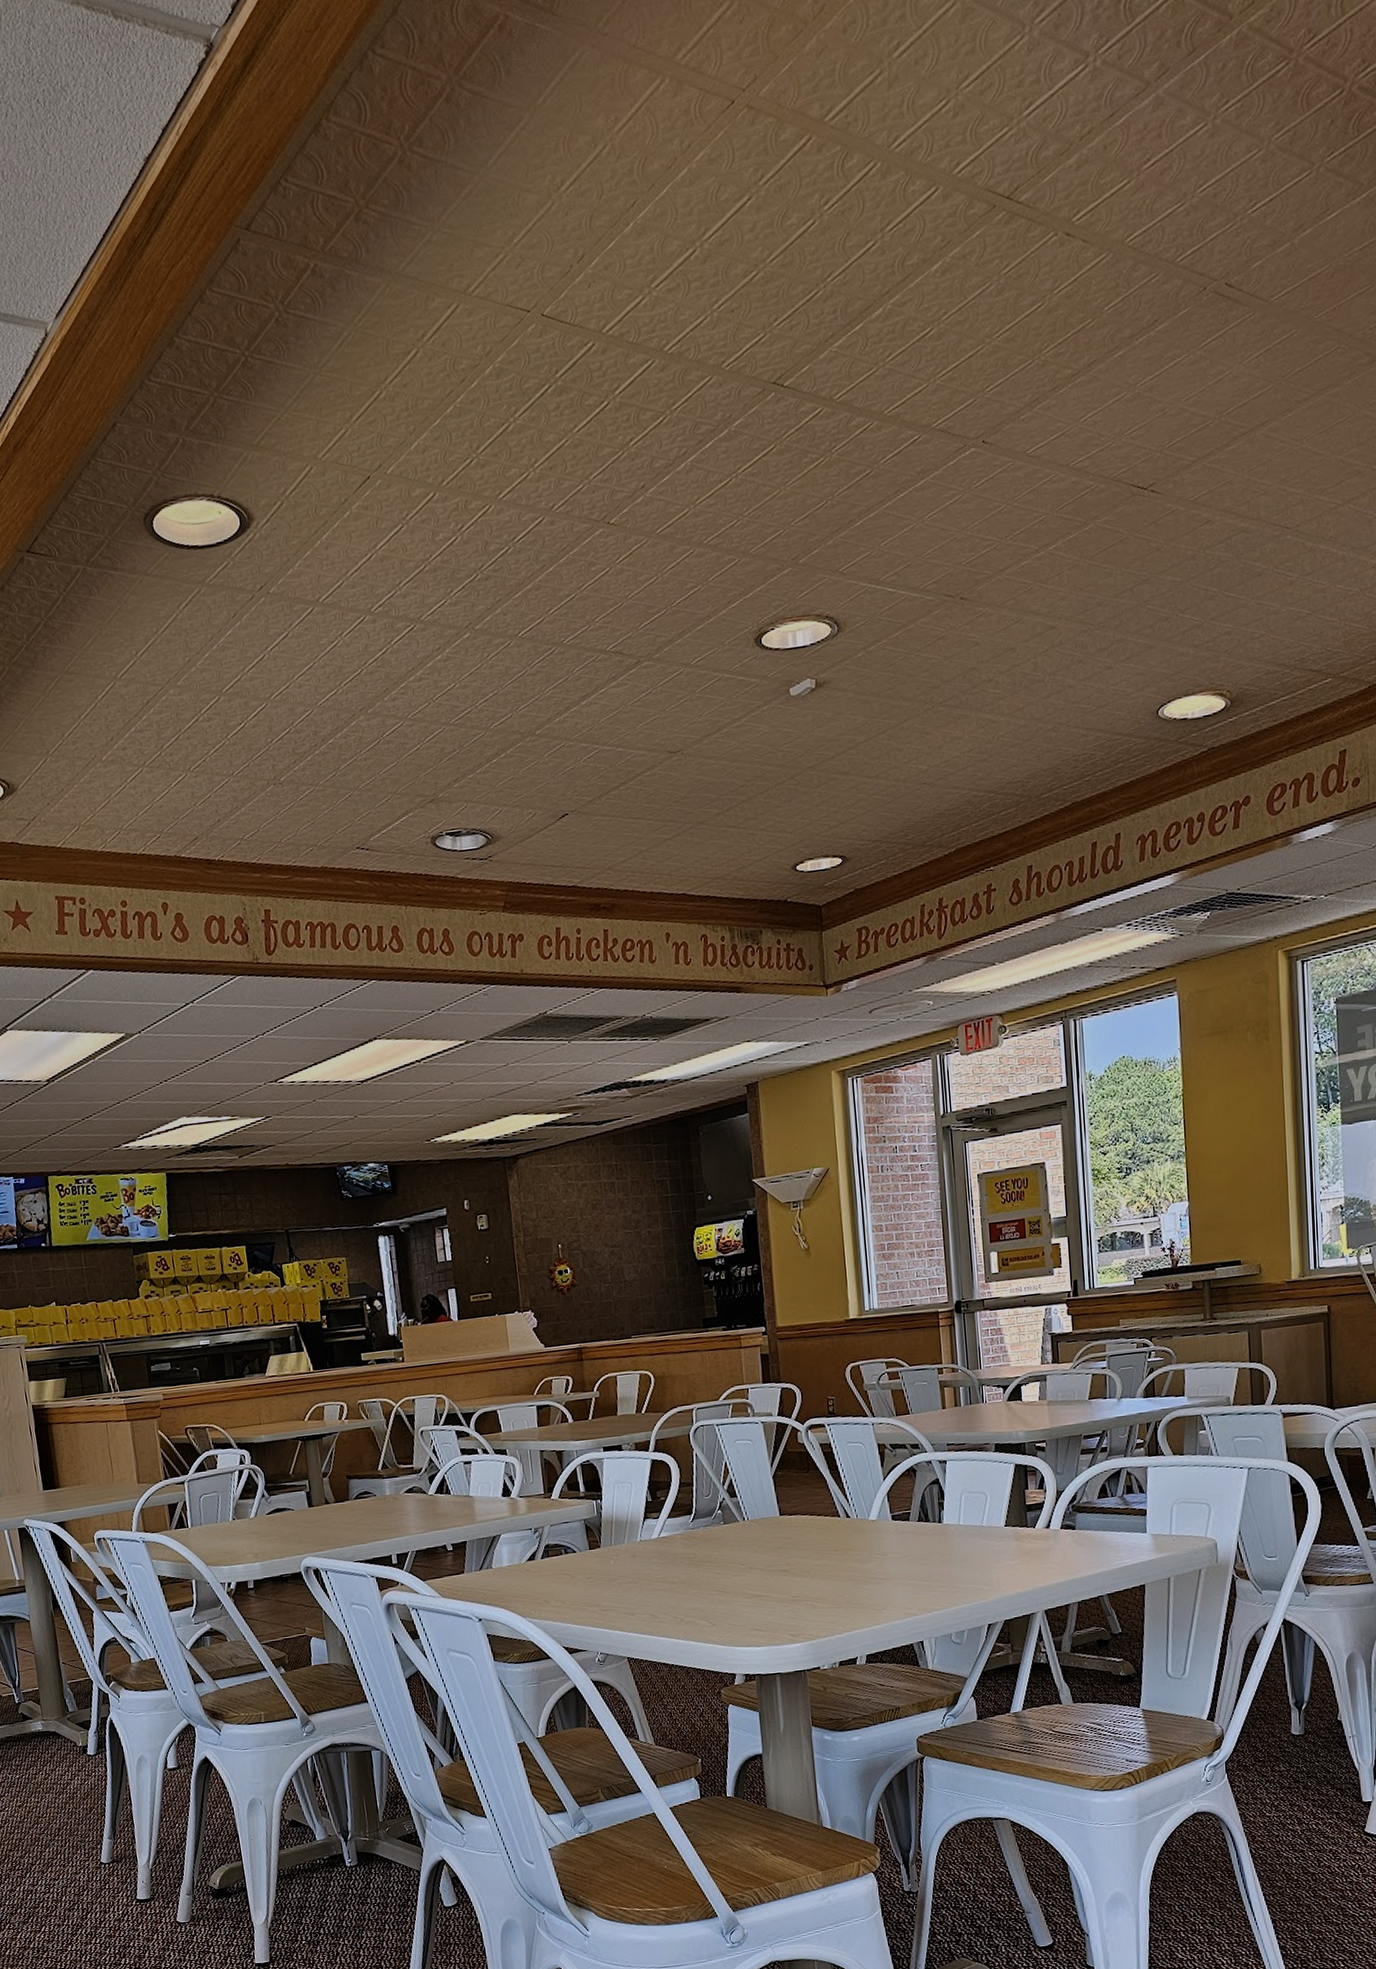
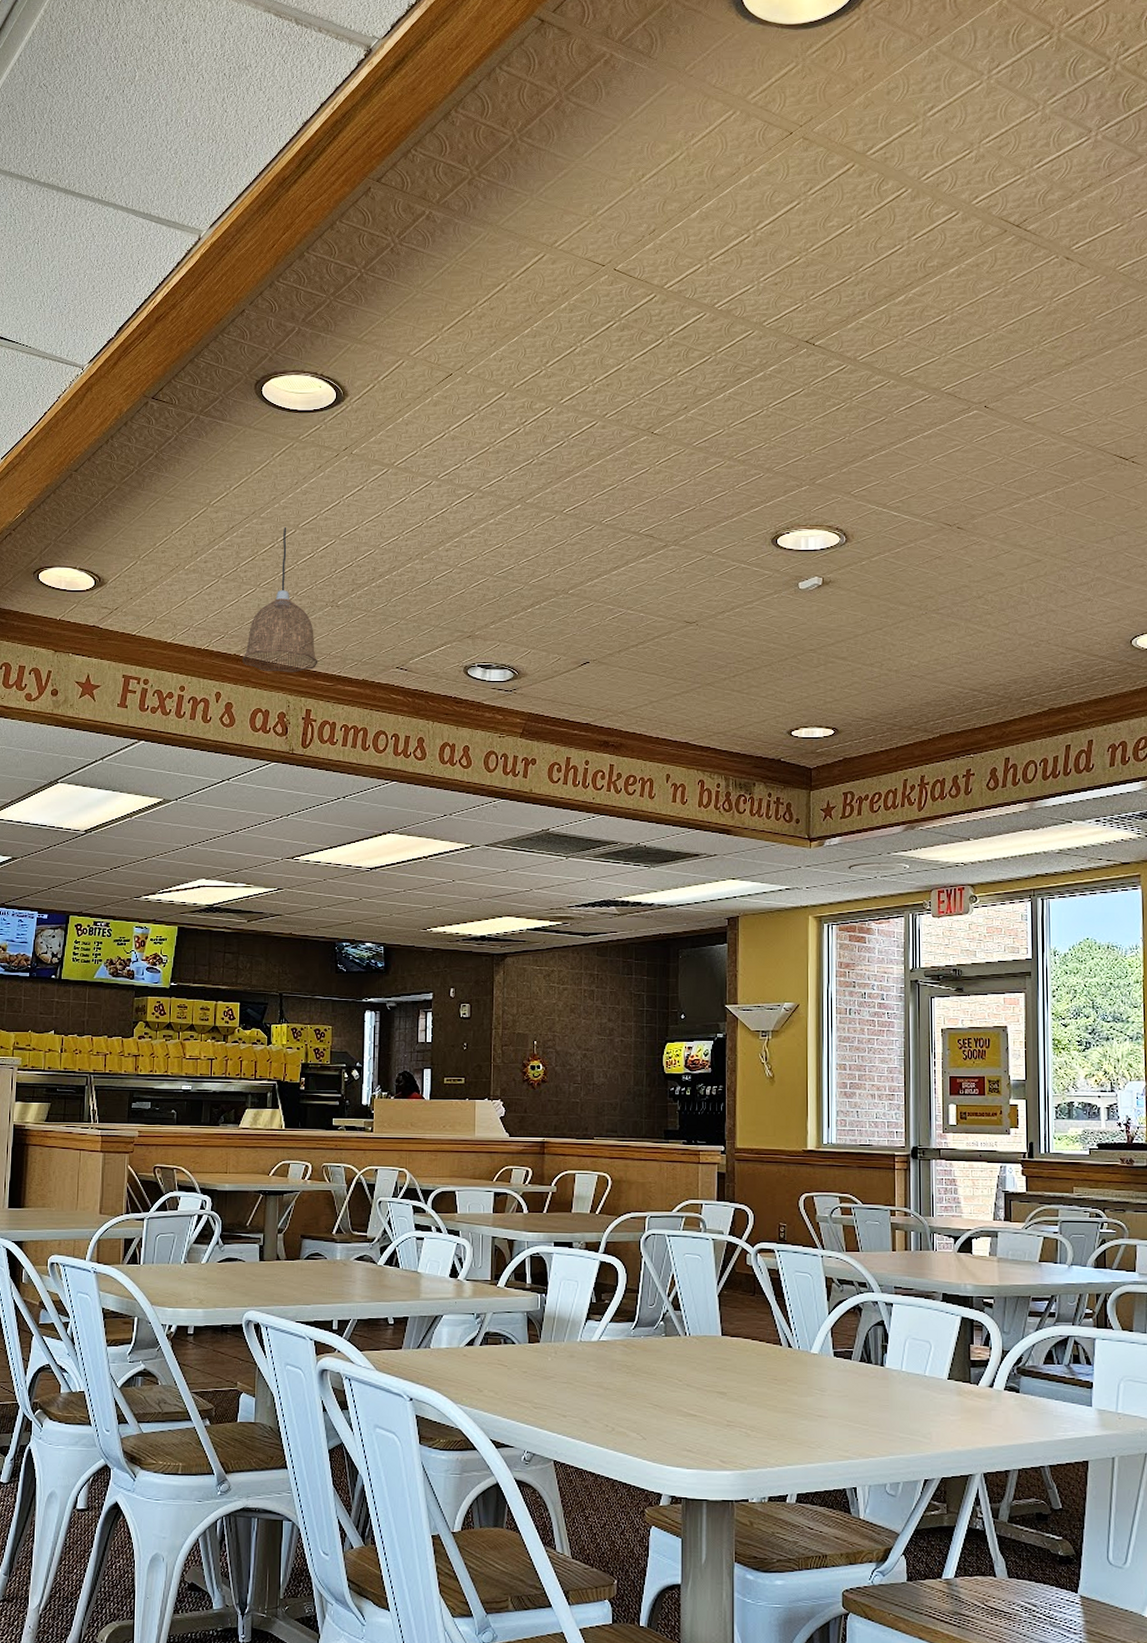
pendant lamp: none [185,695,270,872] -> present [242,527,318,673]

